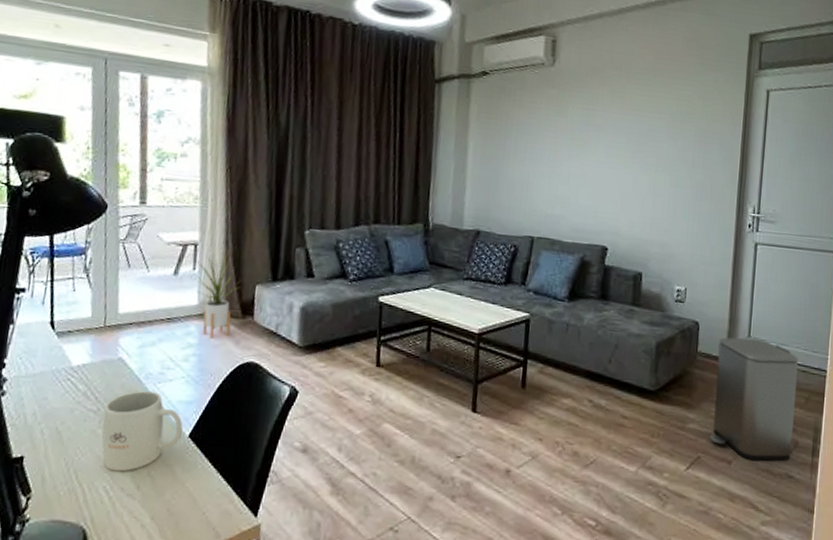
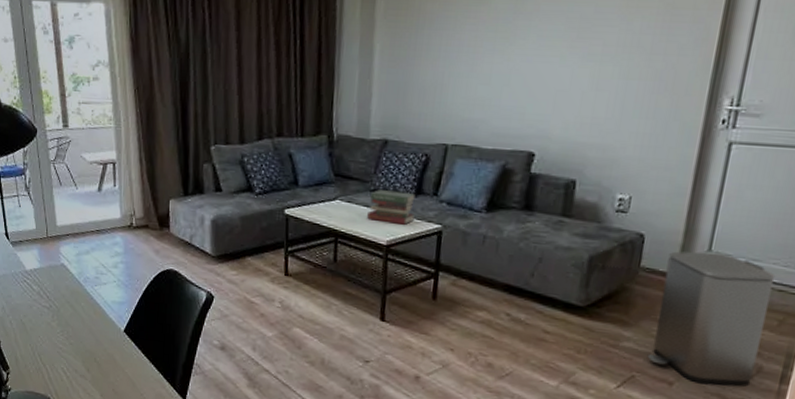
mug: present [101,390,183,472] -> none [54,292,118,357]
house plant: present [194,253,239,338] -> none [115,170,155,248]
books: none [460,278,505,313] -> present [367,190,415,225]

